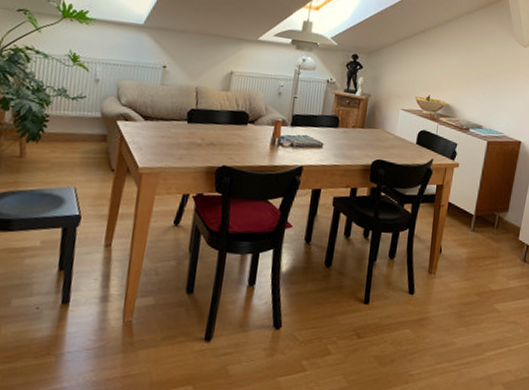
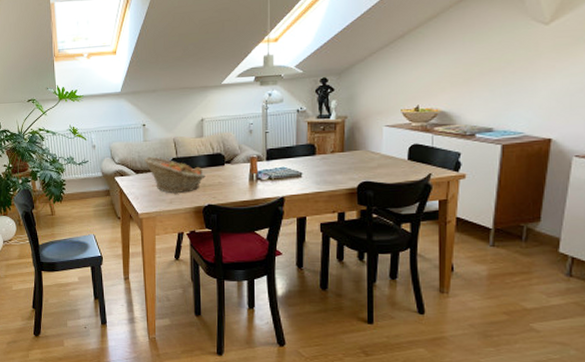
fruit basket: none [157,102,225,149] -> present [144,156,205,193]

